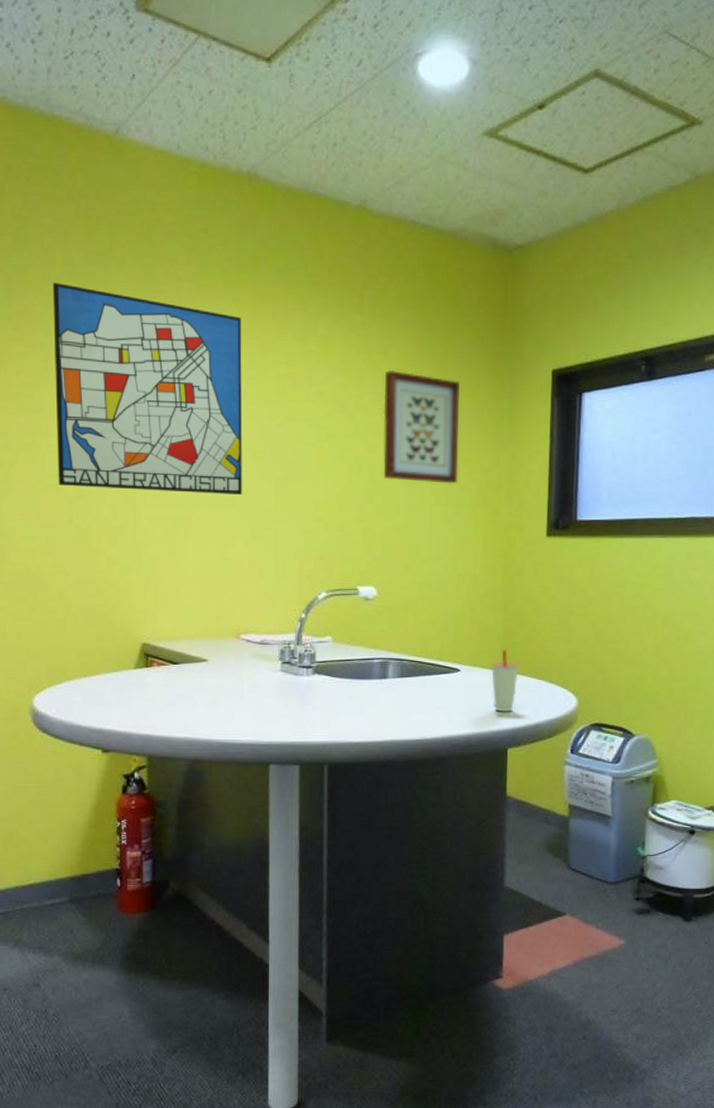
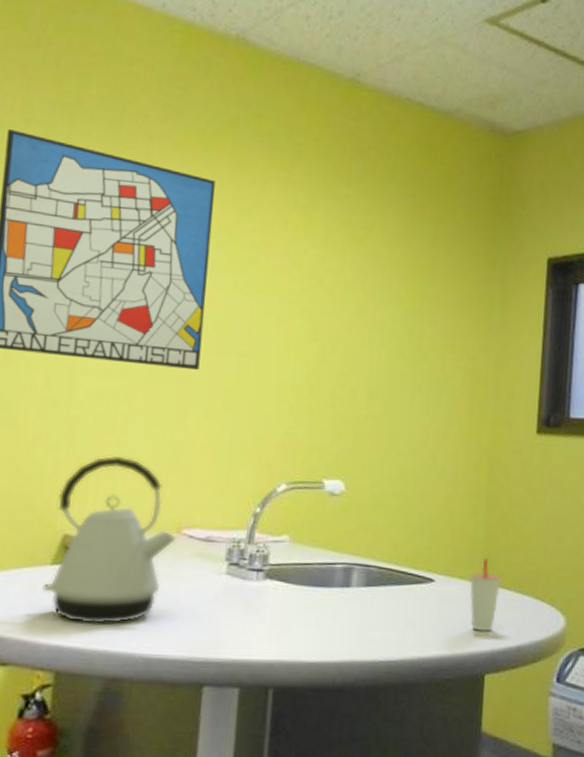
kettle: none [130,574,237,716] -> present [42,455,177,624]
wall art: present [383,370,460,484] -> none [360,247,449,371]

